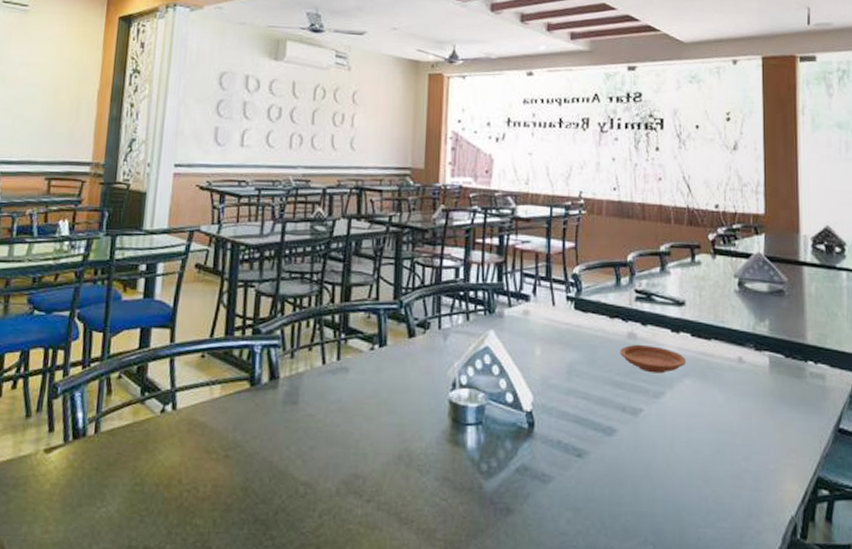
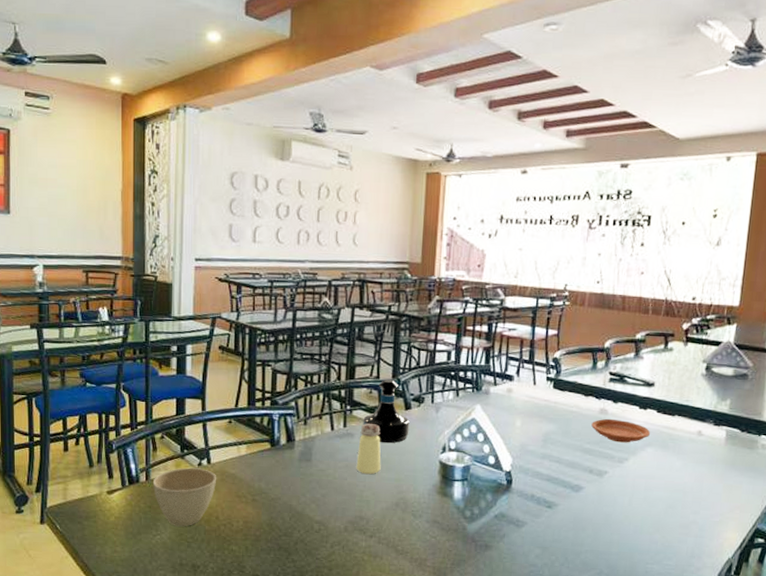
cup: none [102,415,182,495] -> present [152,467,216,527]
saltshaker: none [351,355,381,420] -> present [356,424,381,475]
tequila bottle: none [359,302,414,380] -> present [363,380,410,444]

